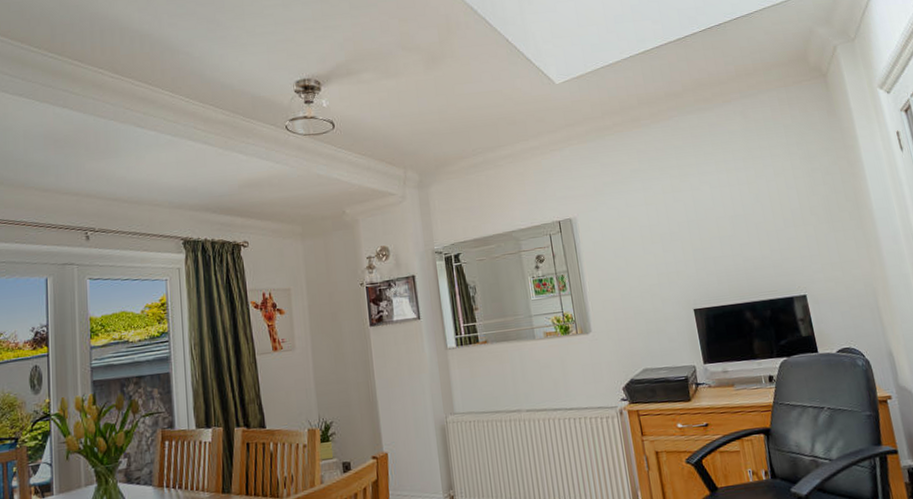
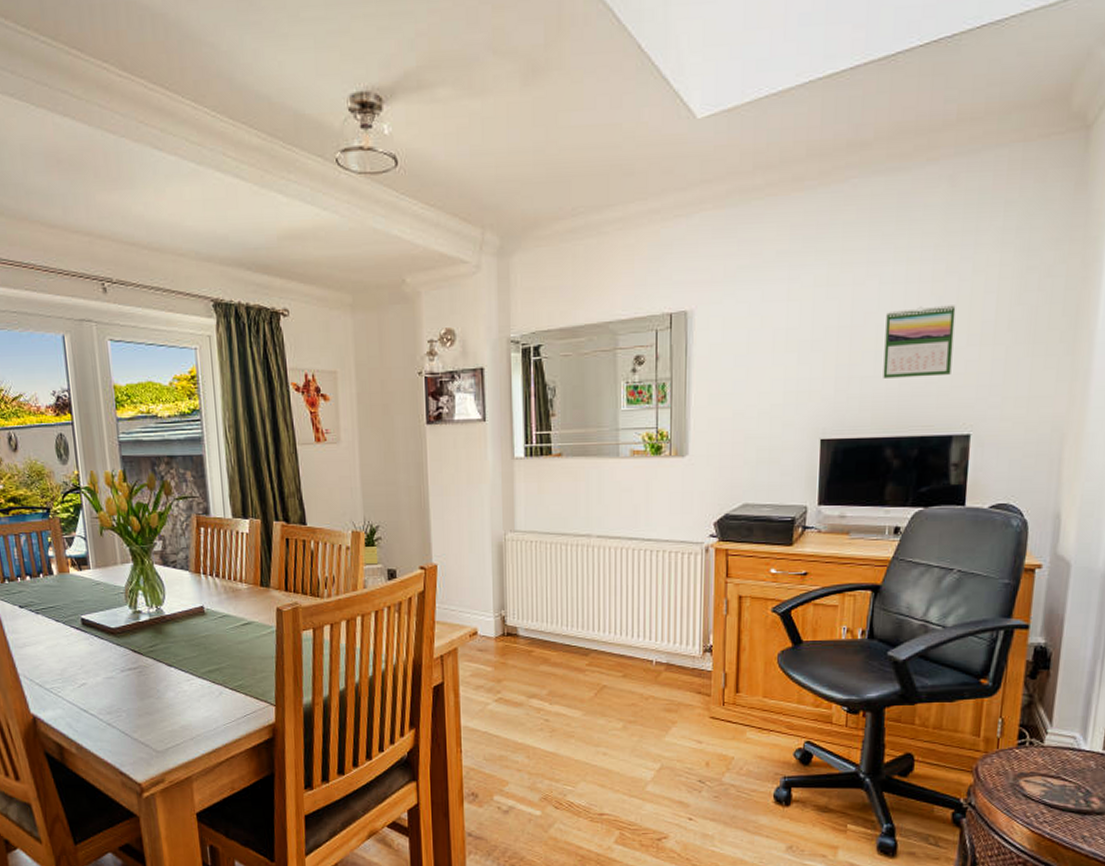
calendar: none [721,199,779,257] -> present [883,305,956,378]

